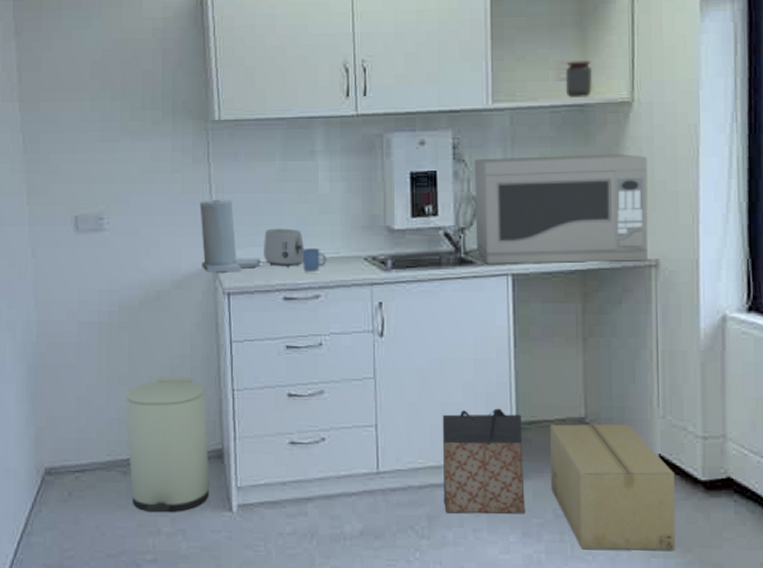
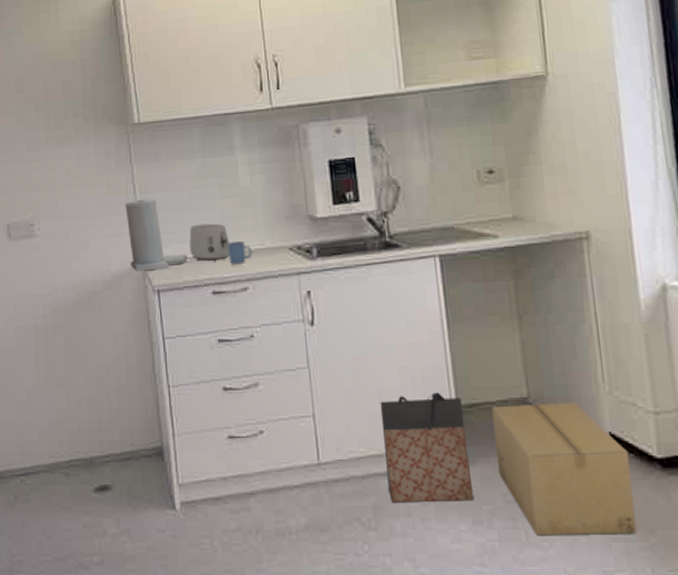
pedal bin: present [125,377,210,513] -> none [64,376,152,514]
microwave: present [474,154,648,265] -> none [392,127,578,248]
jar: present [565,60,593,99] -> none [475,38,505,77]

